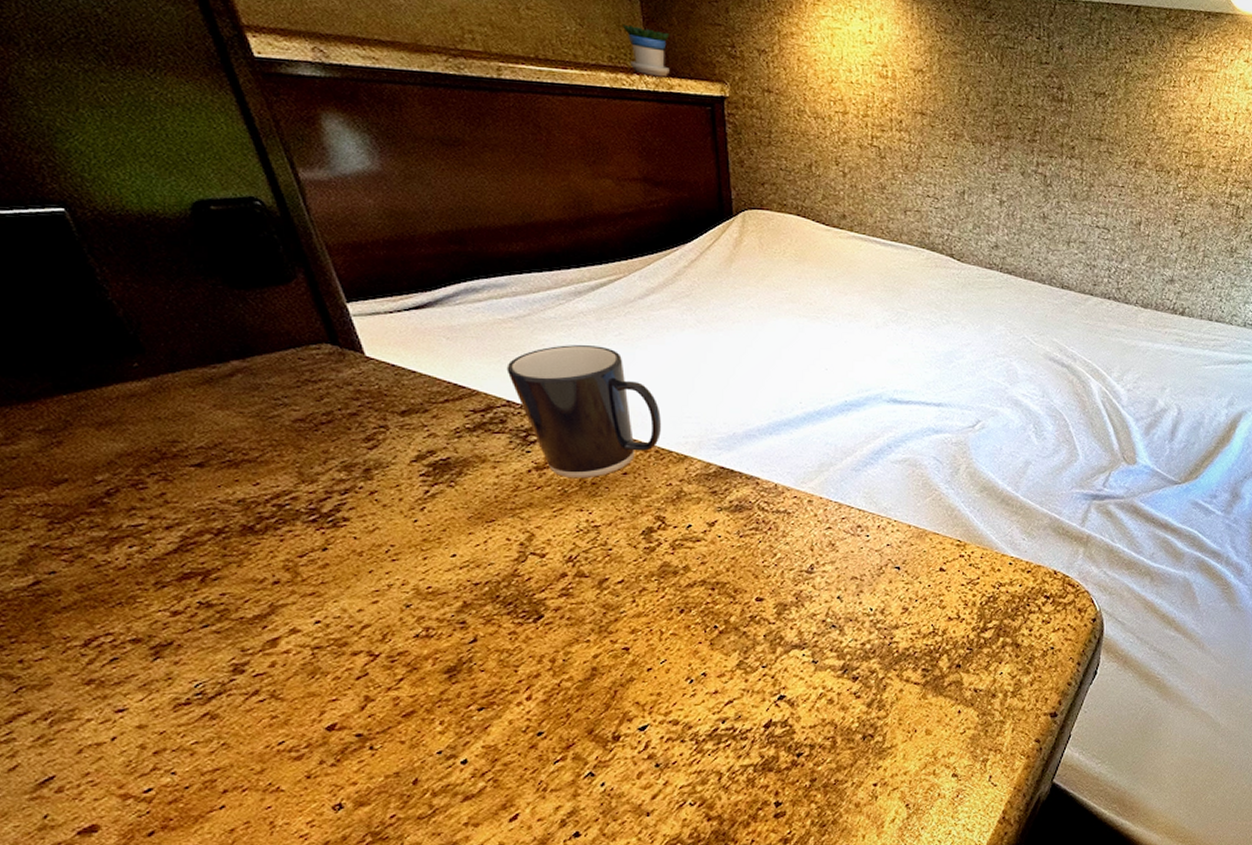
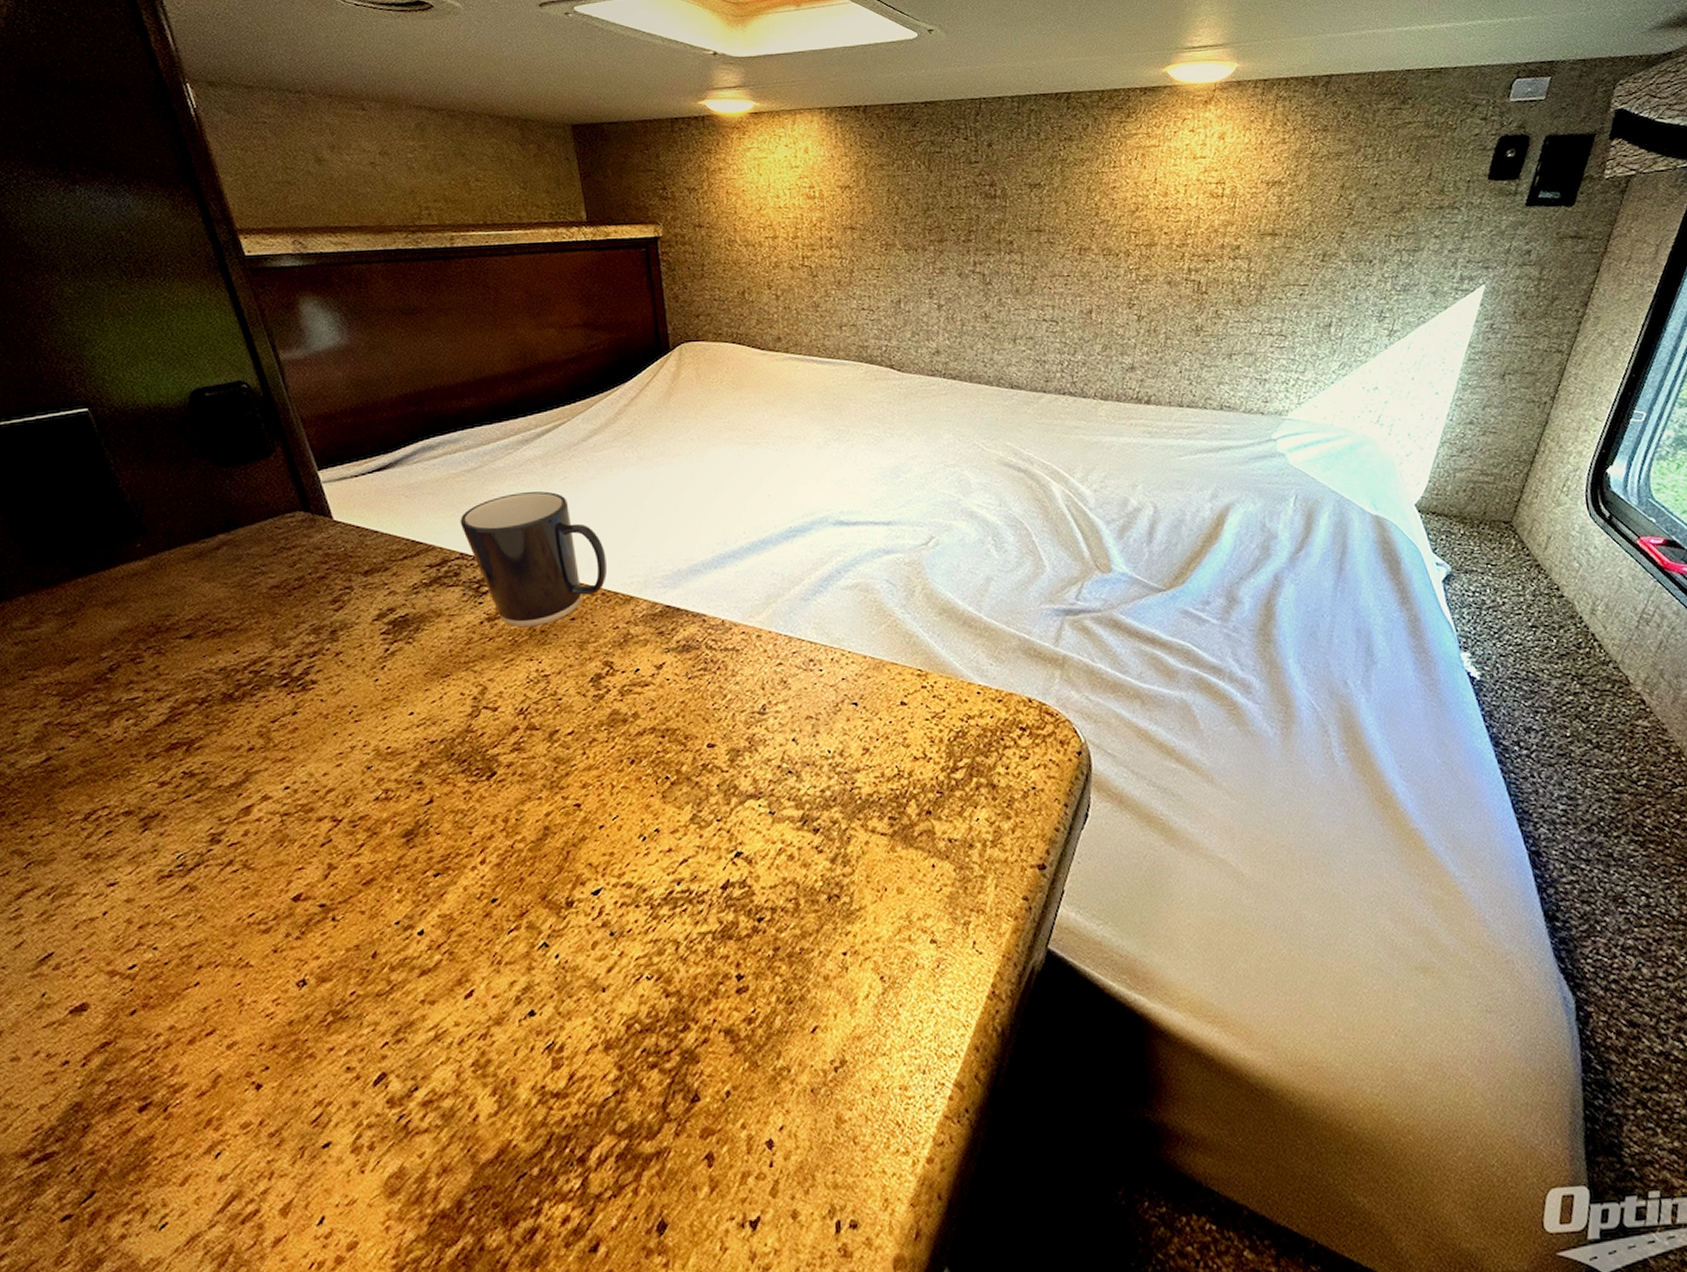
flowerpot: present [623,24,670,77] -> none [562,182,606,227]

